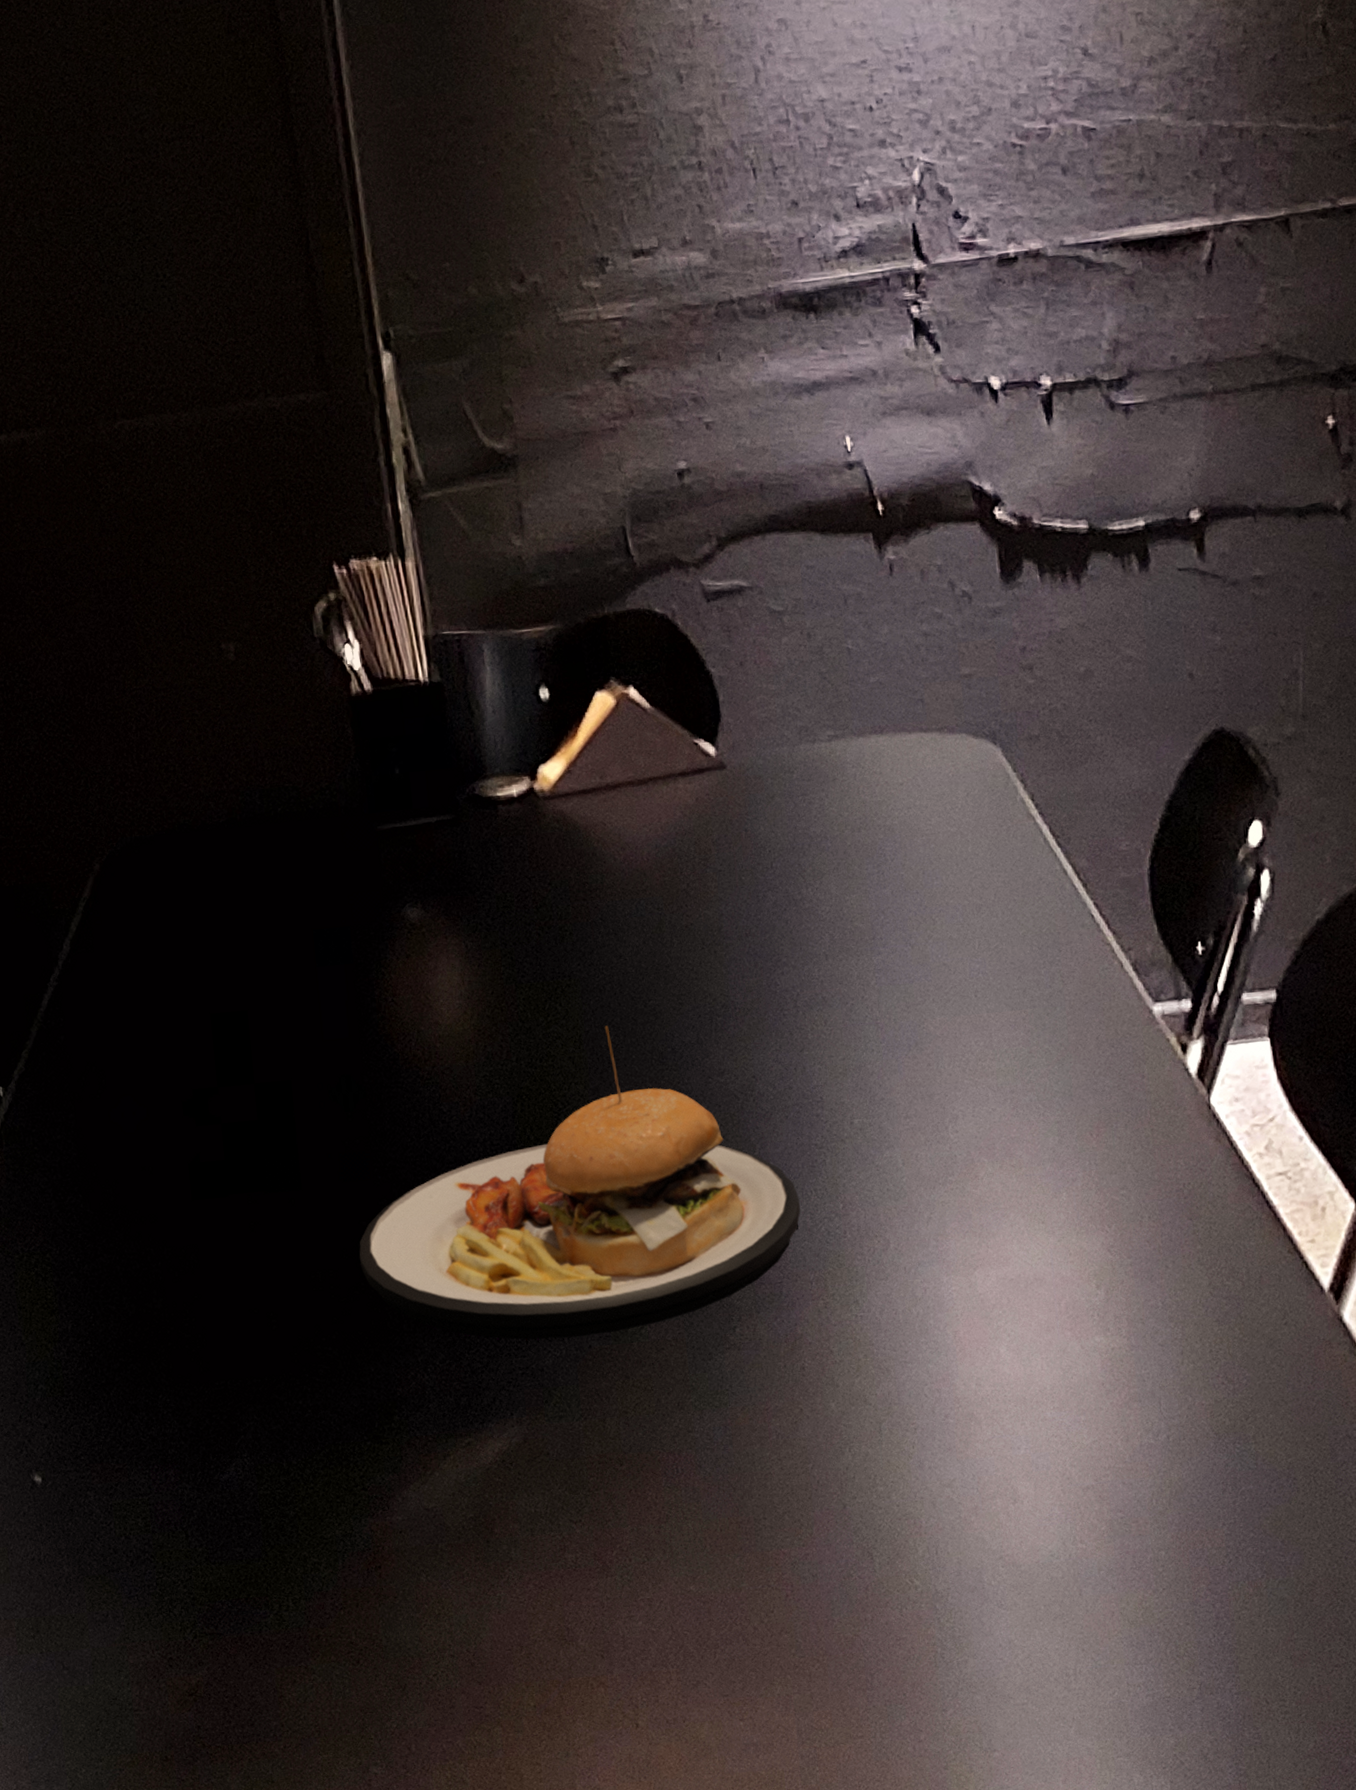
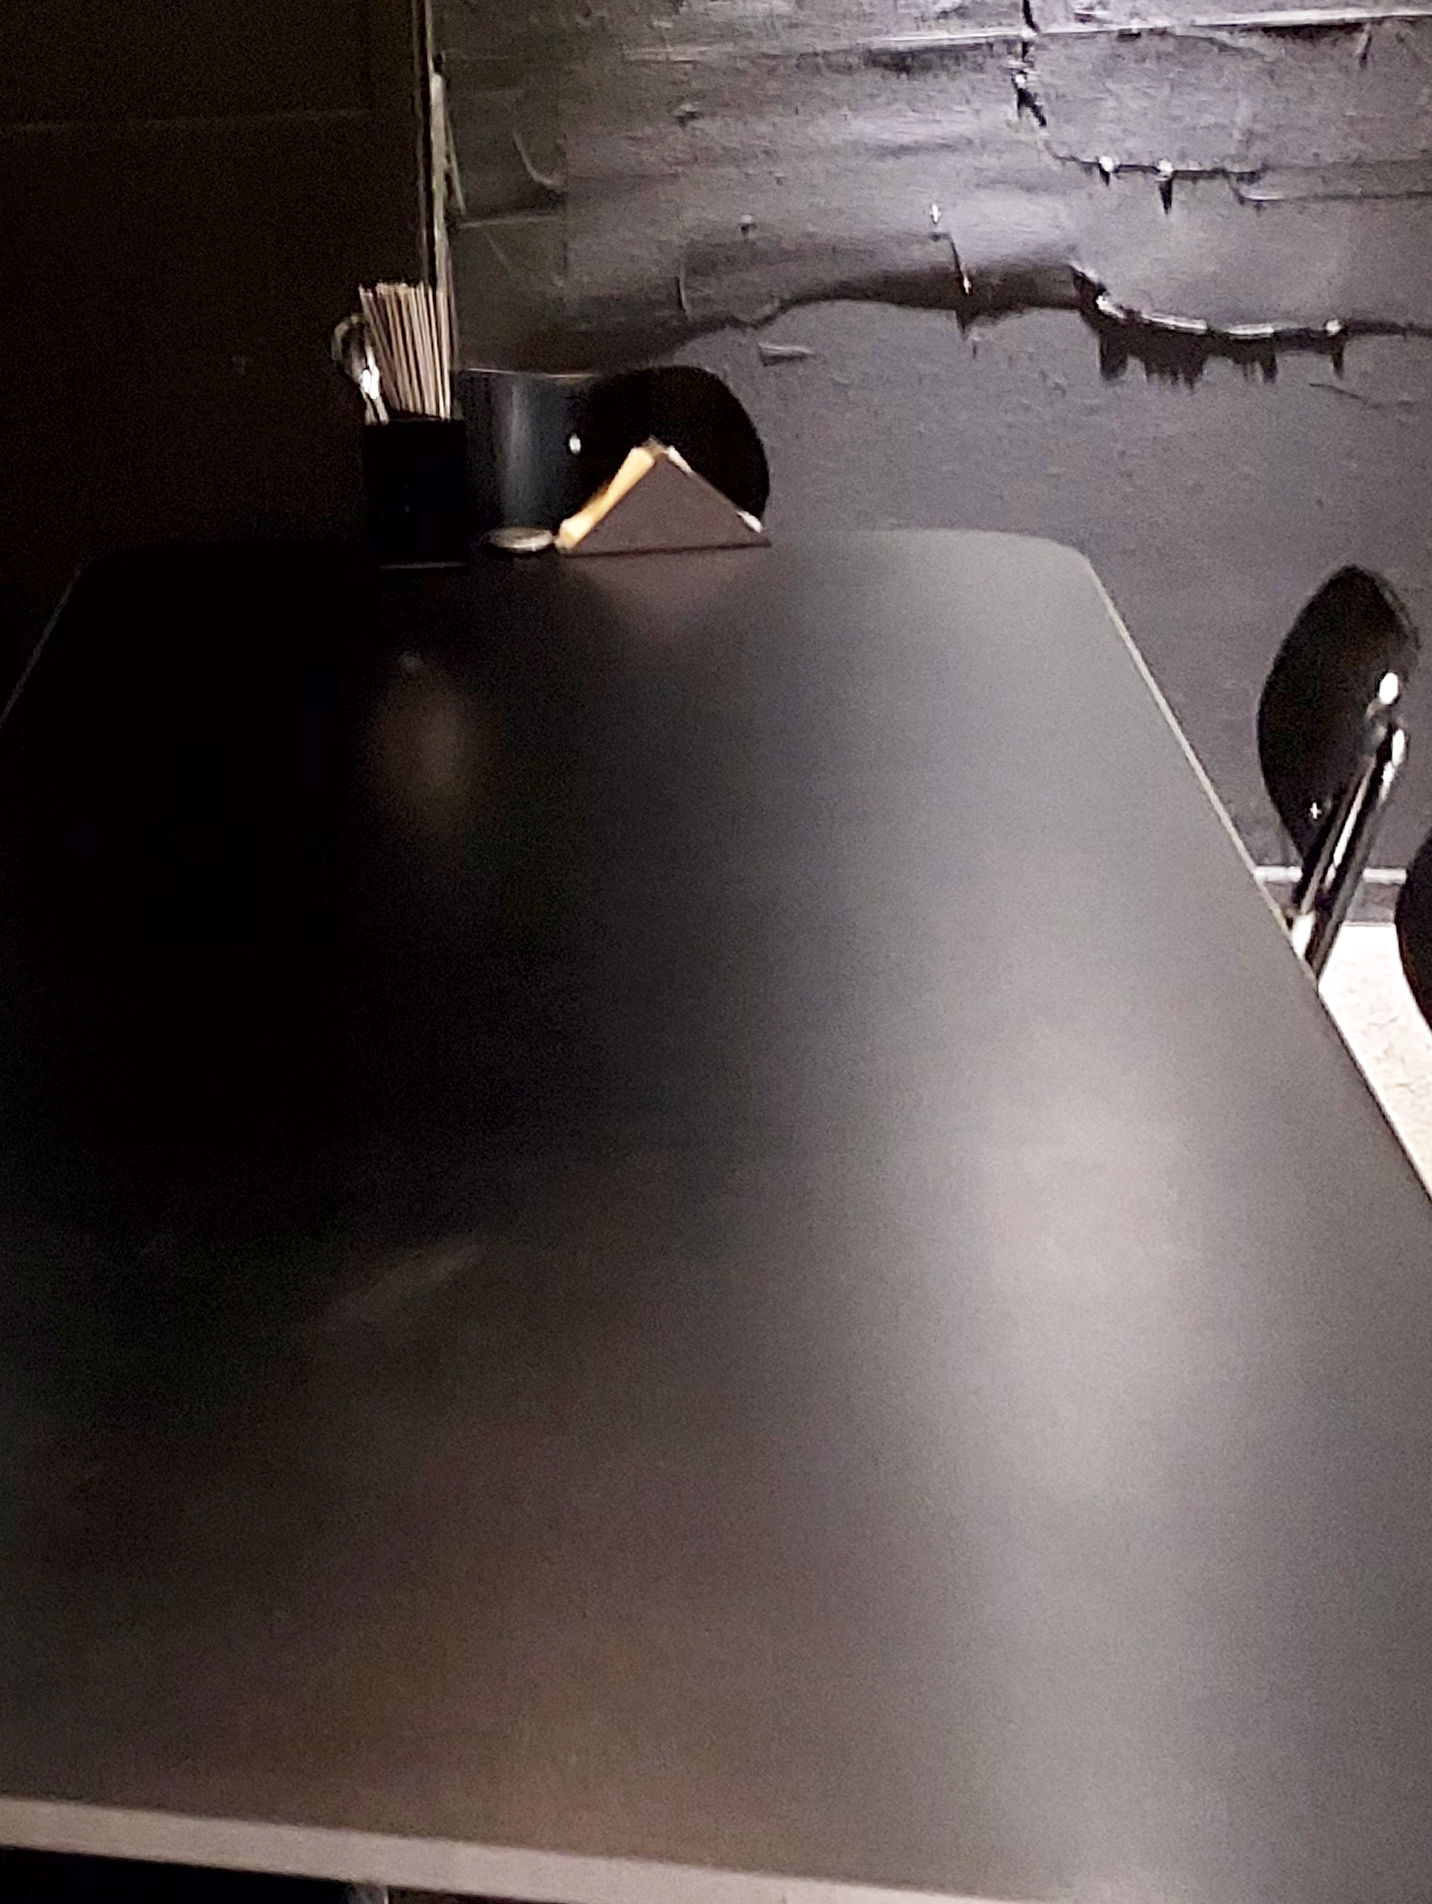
plate: present [359,1025,801,1340] -> none [316,811,820,1155]

